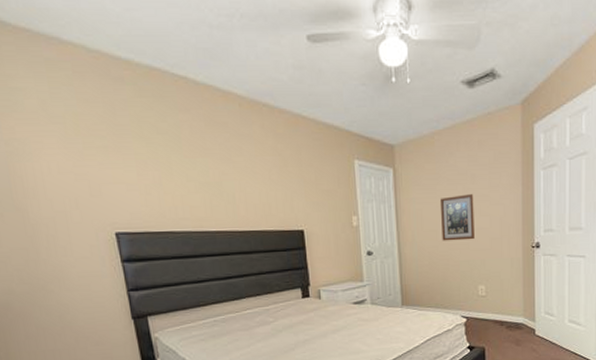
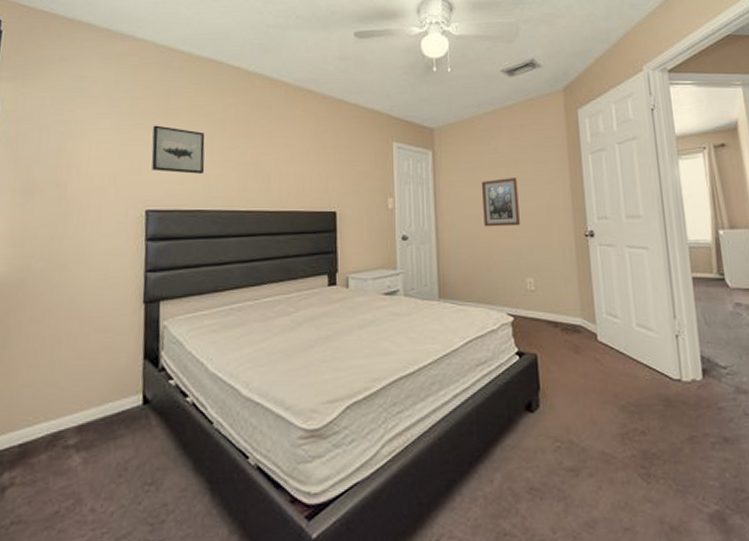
wall art: none [103,144,168,195] -> present [151,125,205,174]

